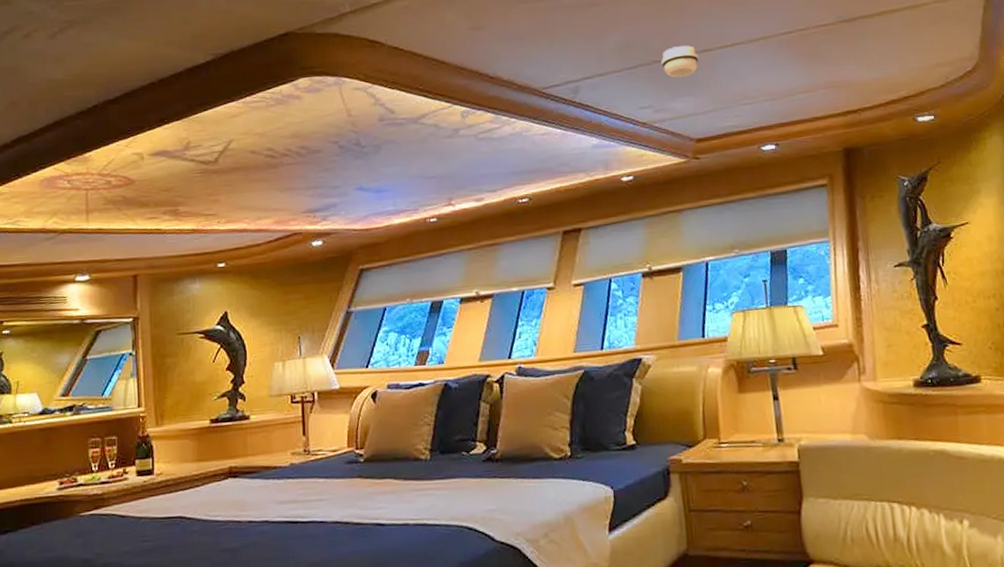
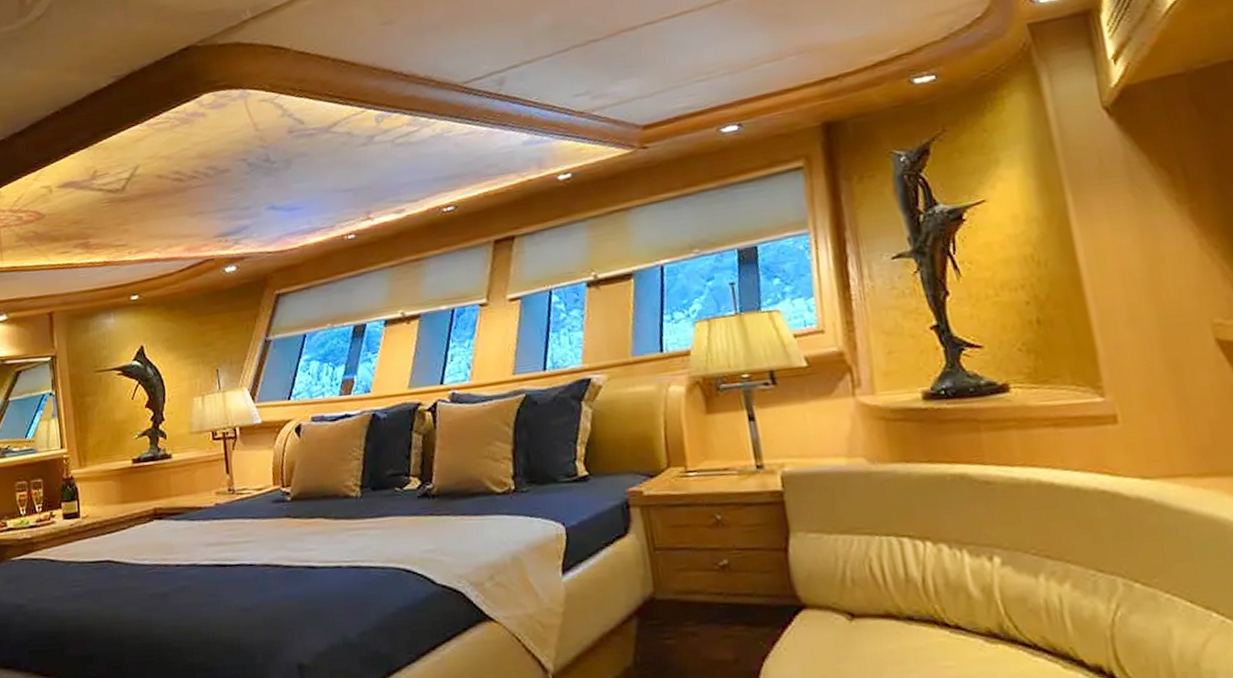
smoke detector: present [661,45,699,78] -> none [597,19,642,58]

